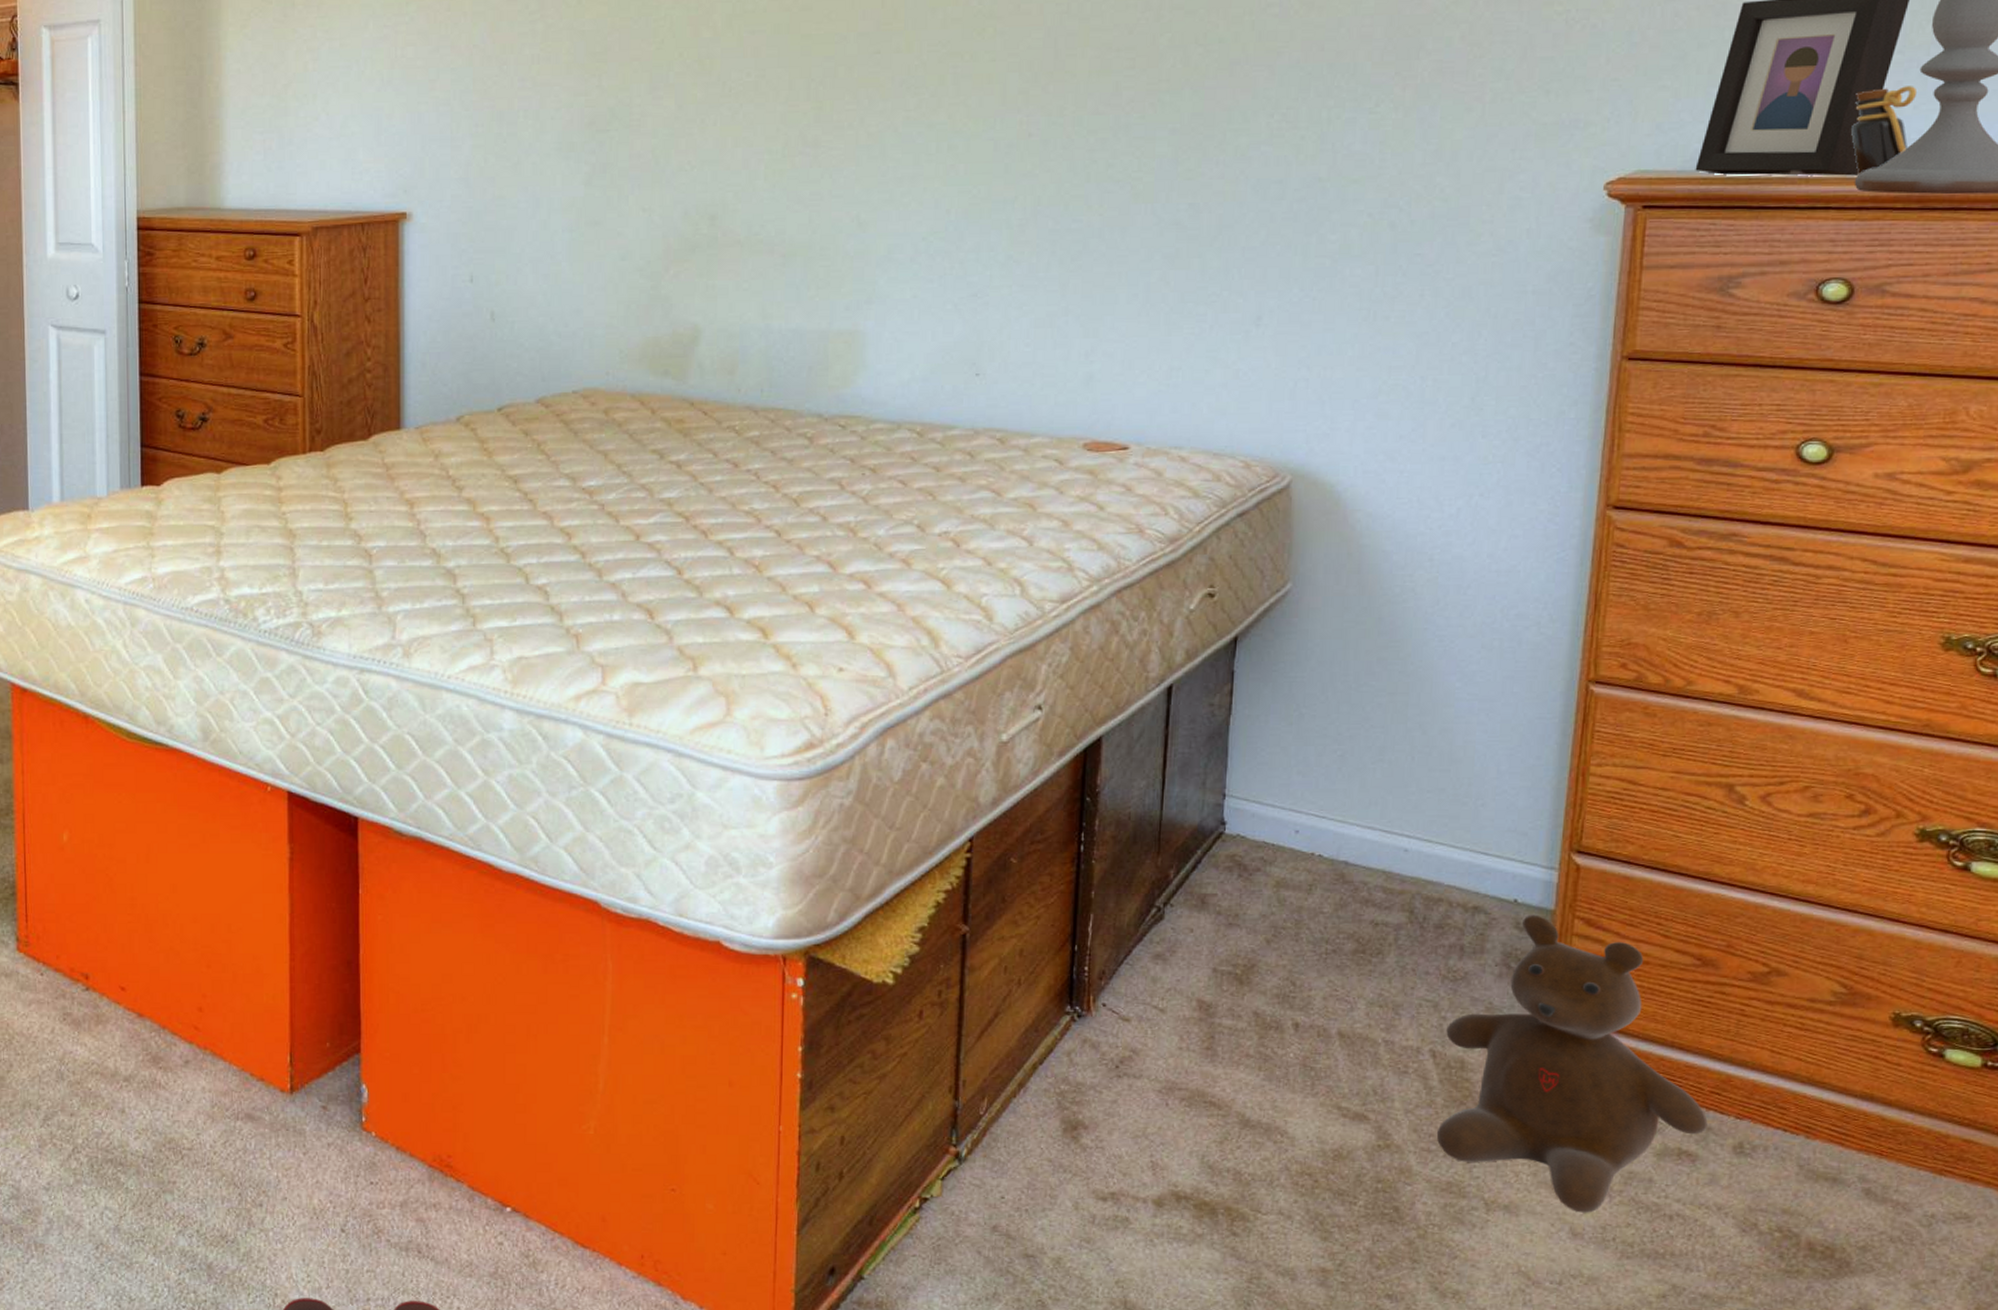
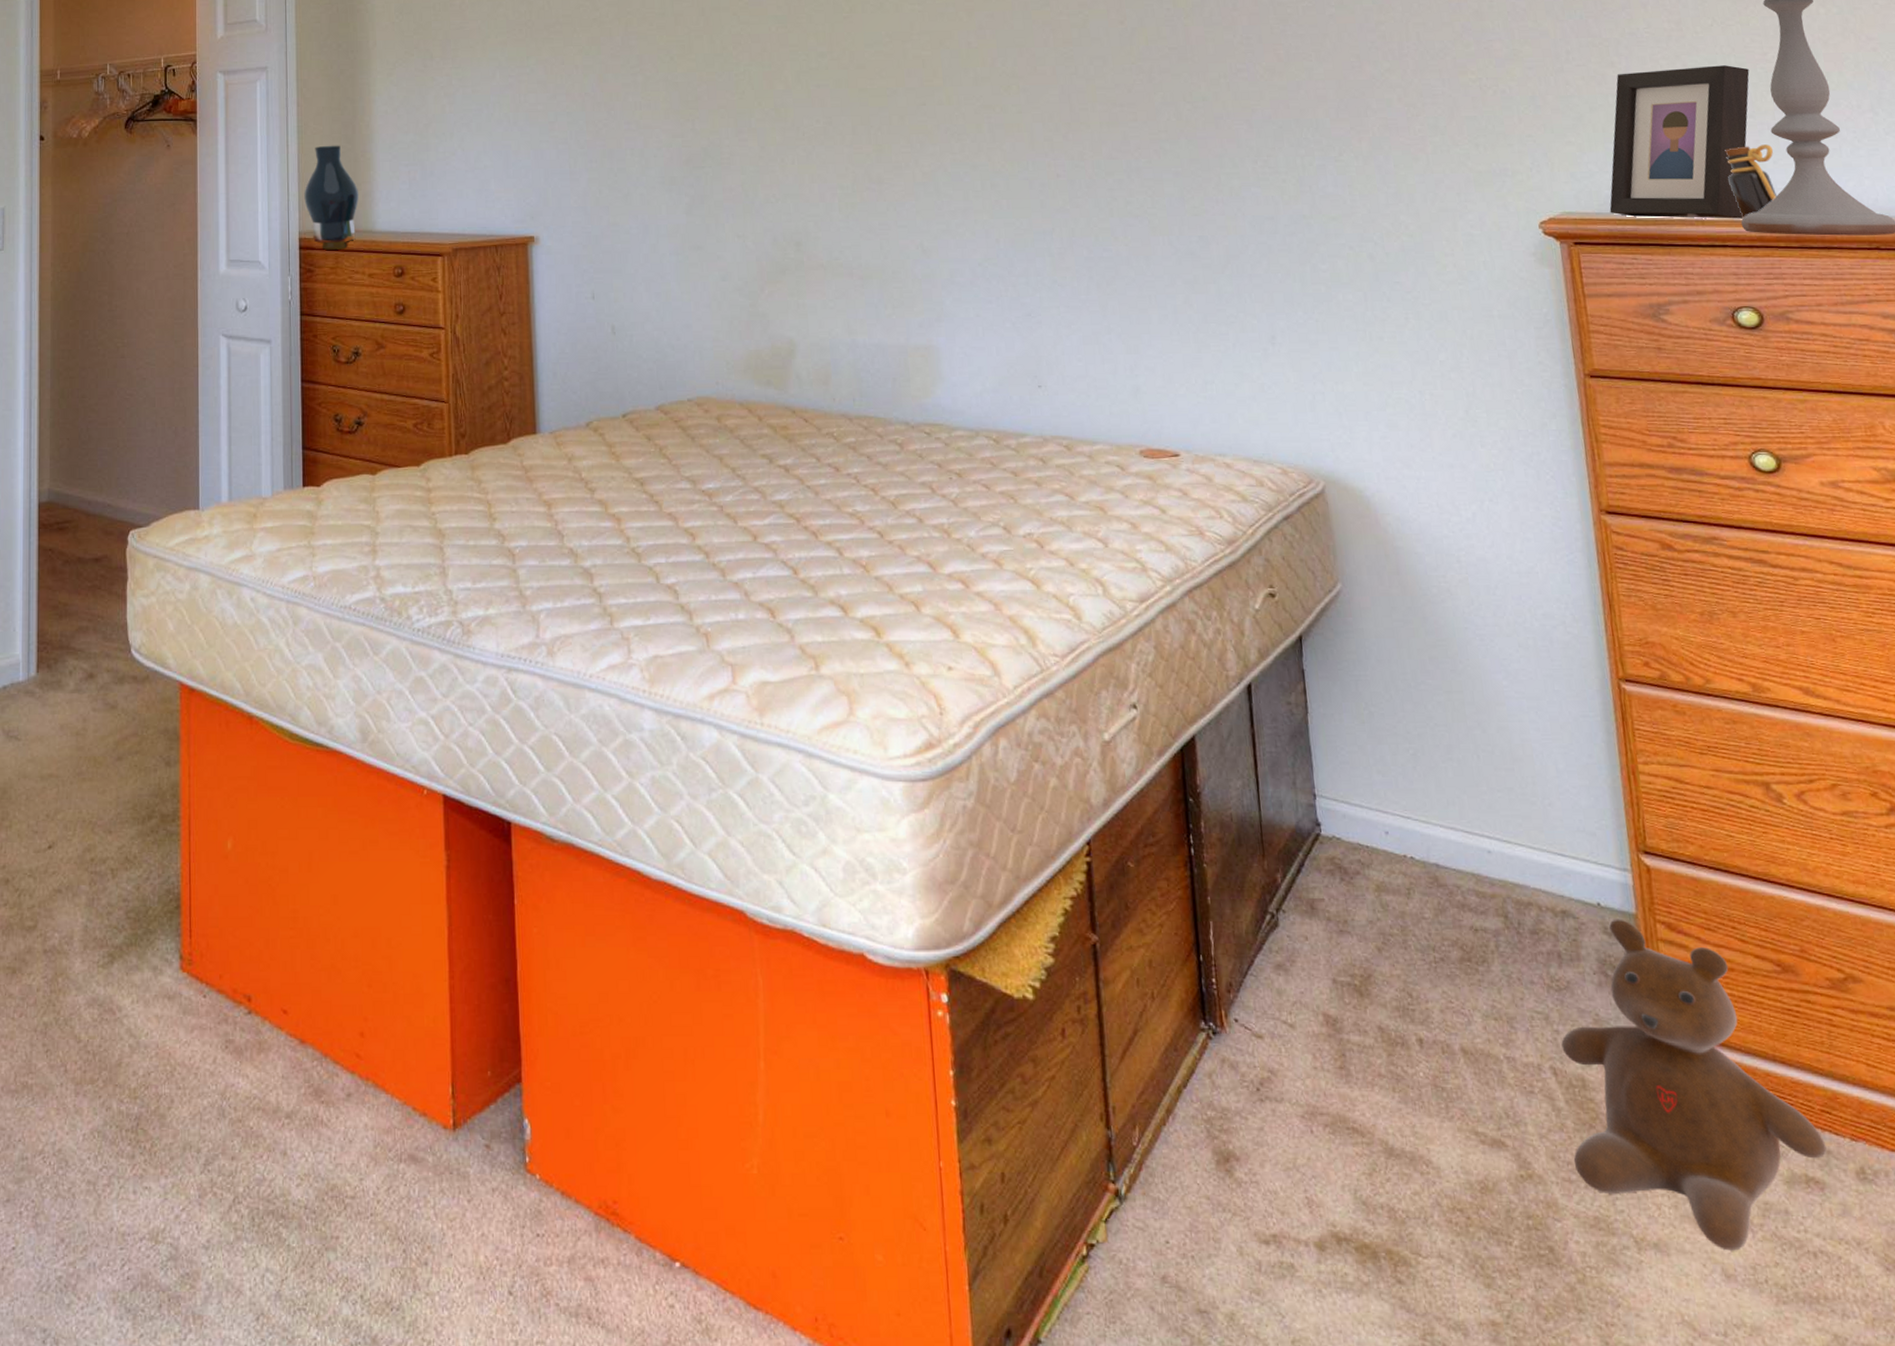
vase: none [143,110,206,230] -> present [304,145,359,250]

